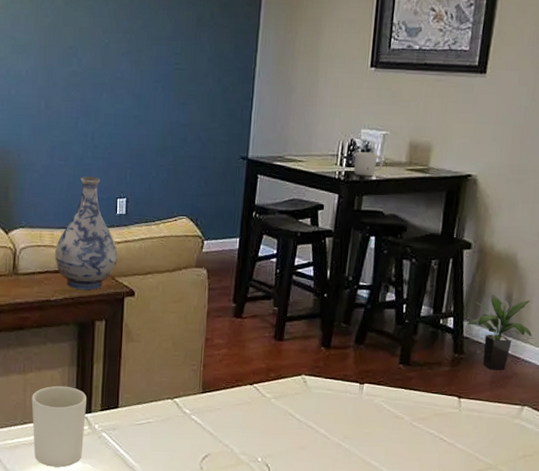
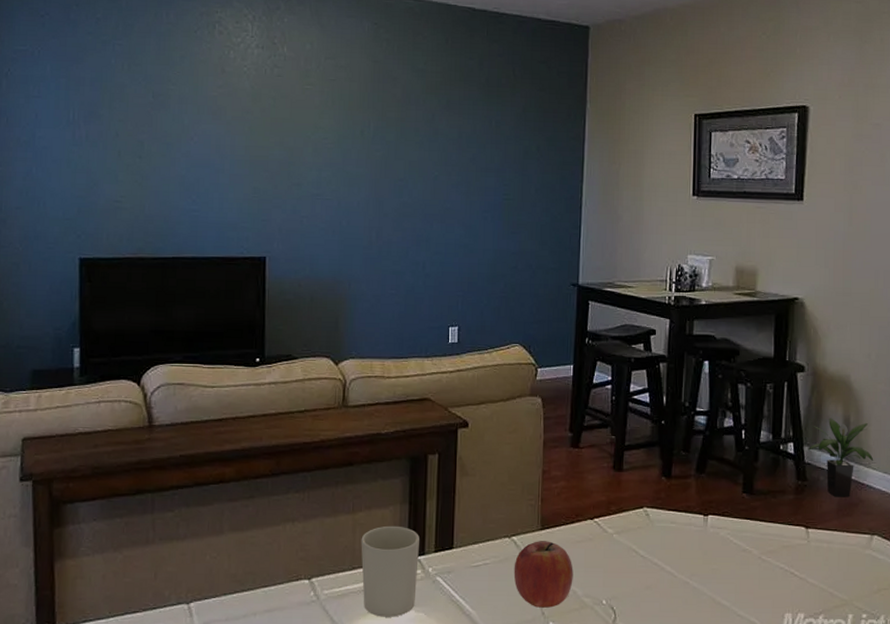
vase: present [54,176,118,291] -> none [385,304,450,423]
fruit: none [175,403,232,463] -> present [513,541,573,608]
mug: present [353,152,384,177] -> none [682,277,712,301]

